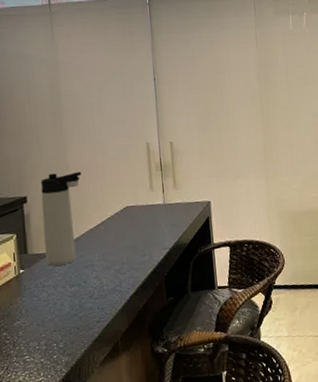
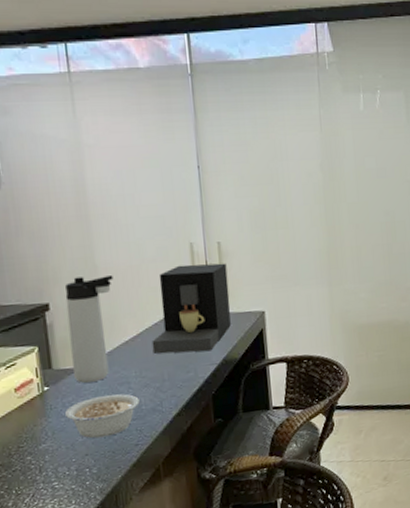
legume: none [37,275,102,316] -> present [65,394,140,439]
coffee maker: none [113,159,181,240] -> present [151,263,231,354]

